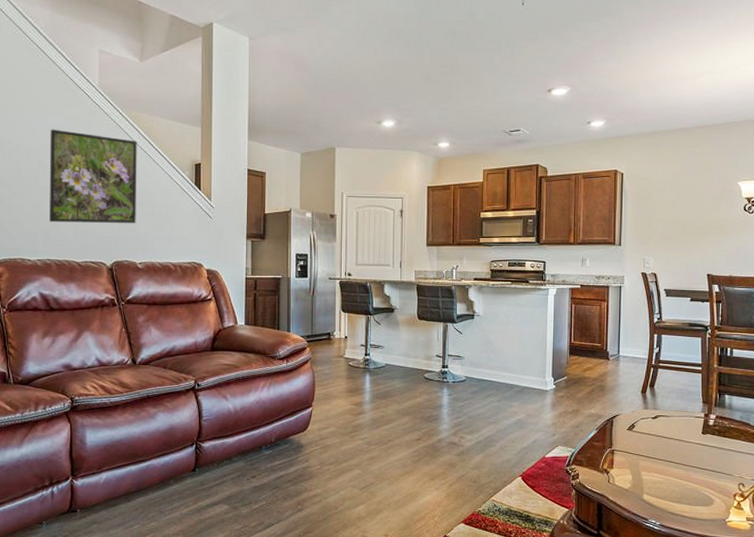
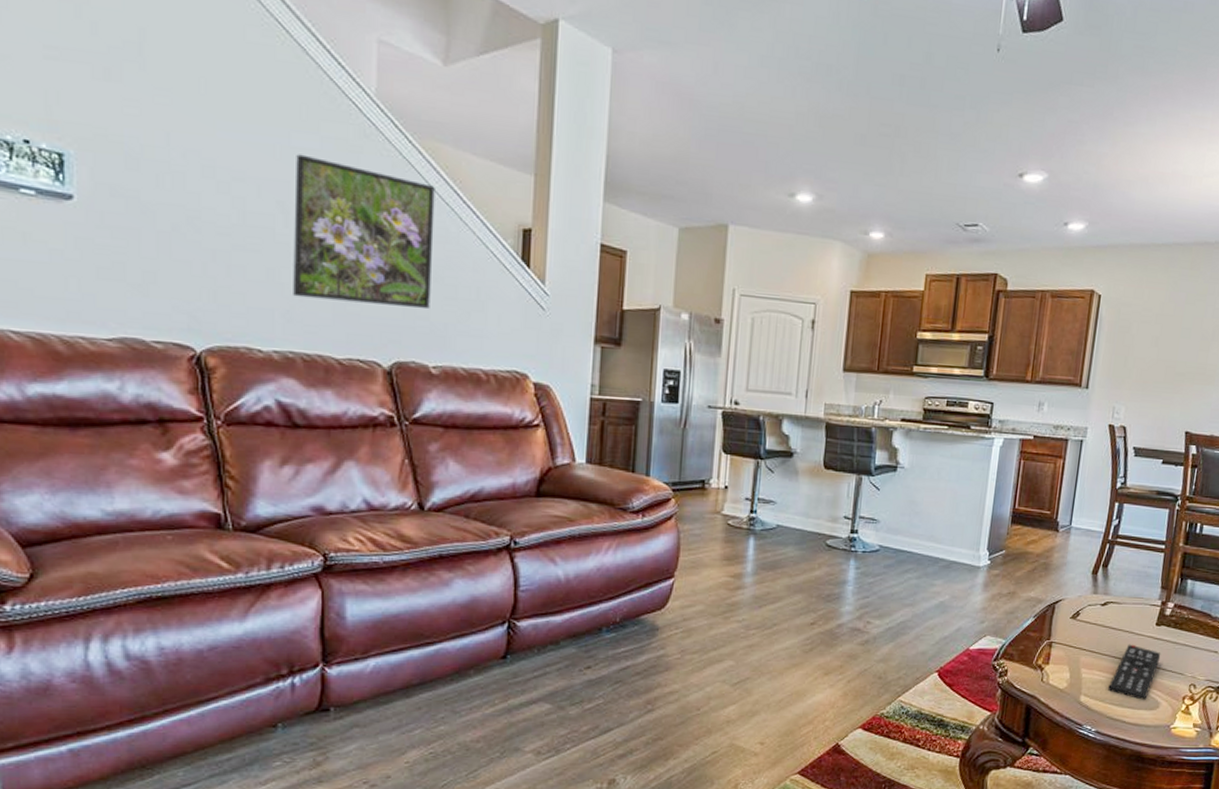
remote control: none [666,450,710,497] -> present [1108,644,1161,700]

